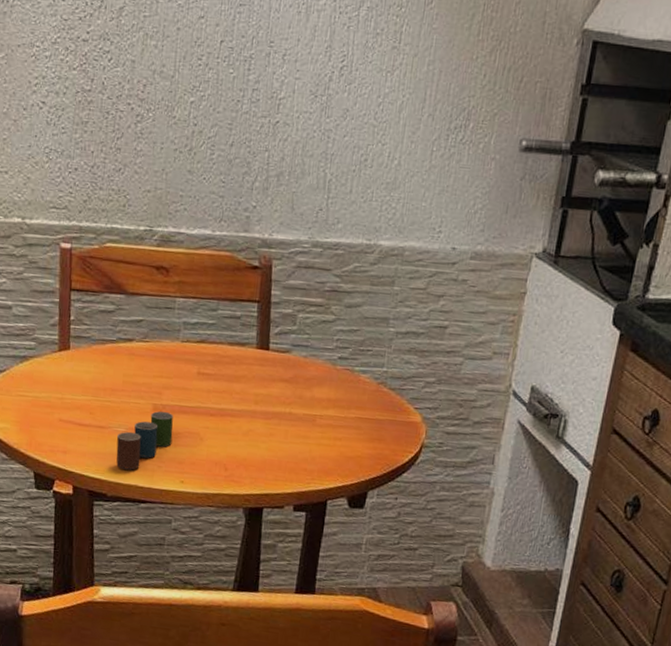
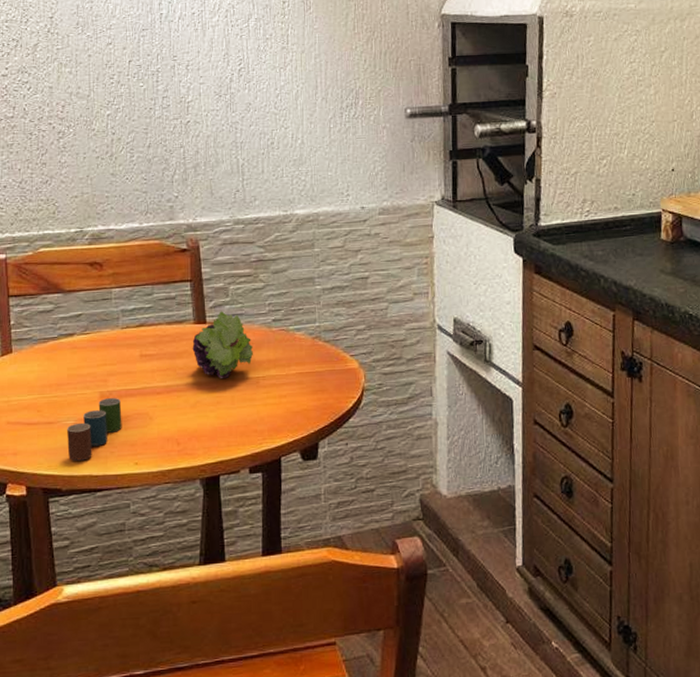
fruit: none [251,339,314,411] -> present [192,311,253,378]

